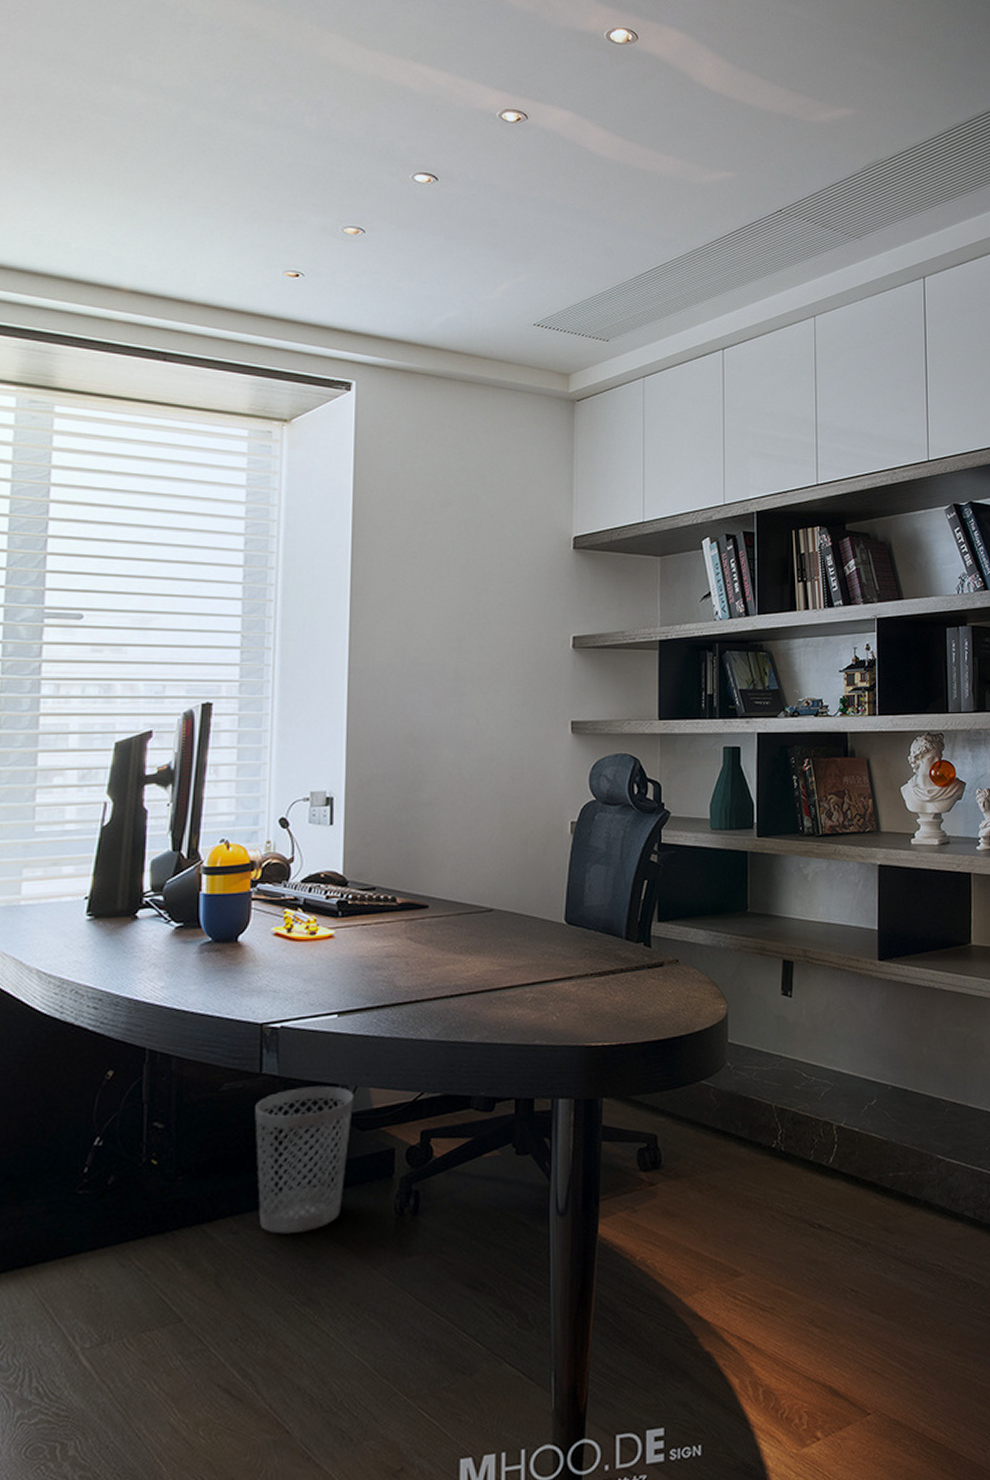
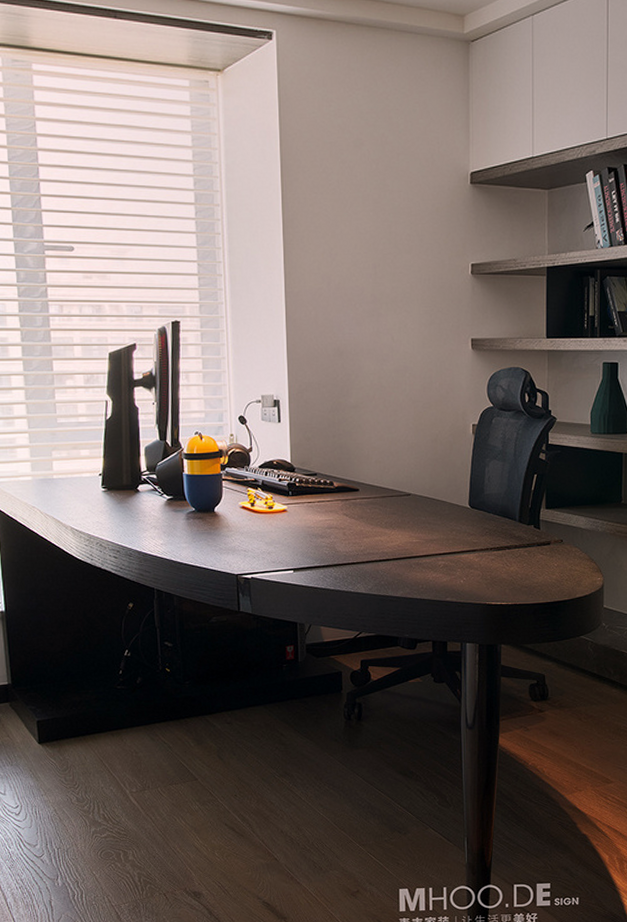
wastebasket: present [255,1086,353,1234] -> none [237,623,309,726]

